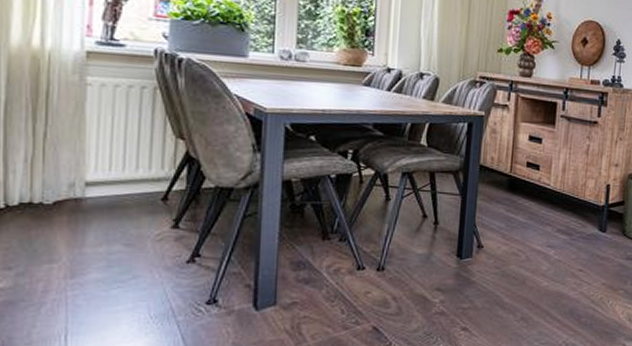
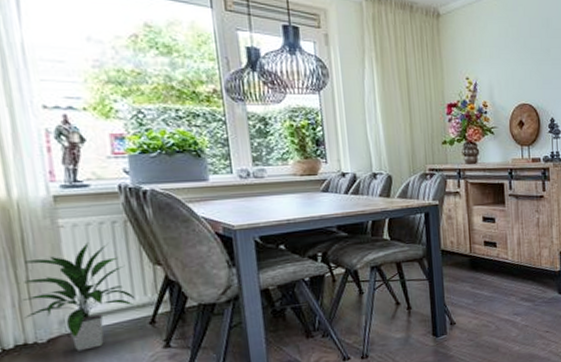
indoor plant: none [33,105,152,219] -> present [16,242,136,351]

